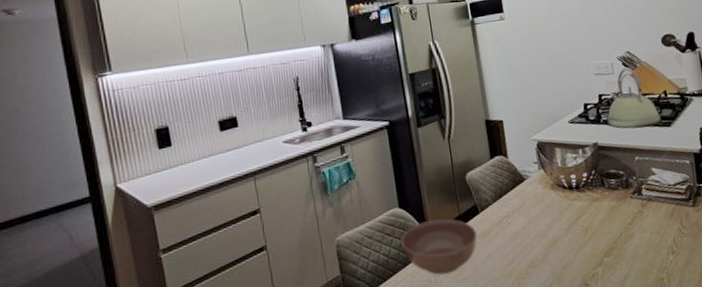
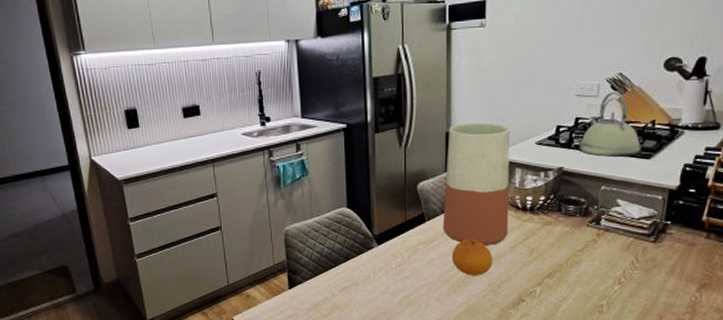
bowl: present [400,219,477,275] -> none [345,222,420,272]
vase: none [487,106,561,231] -> present [442,122,511,245]
fruit: none [510,224,552,265] -> present [451,238,493,275]

